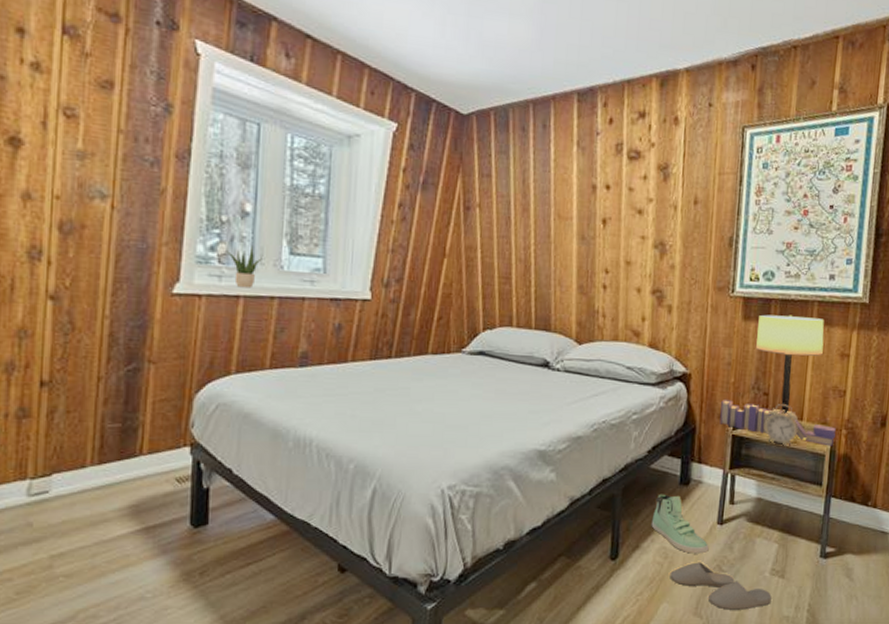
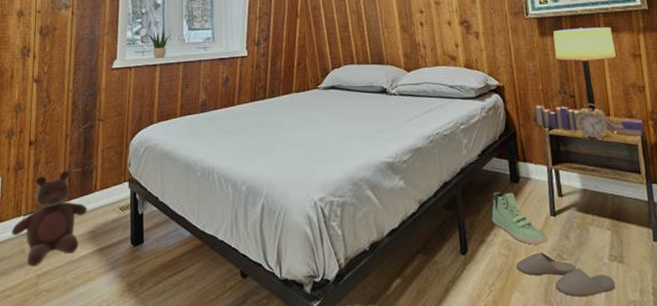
teddy bear: none [11,424,128,545] -> present [11,170,87,267]

